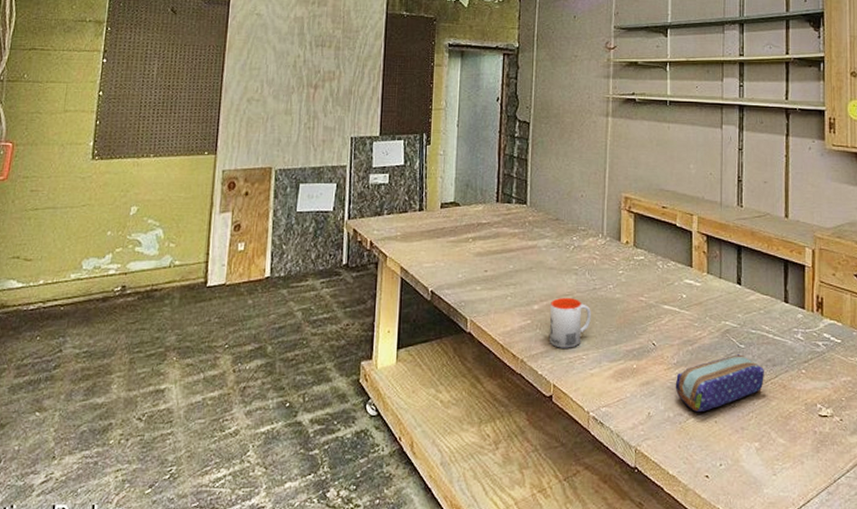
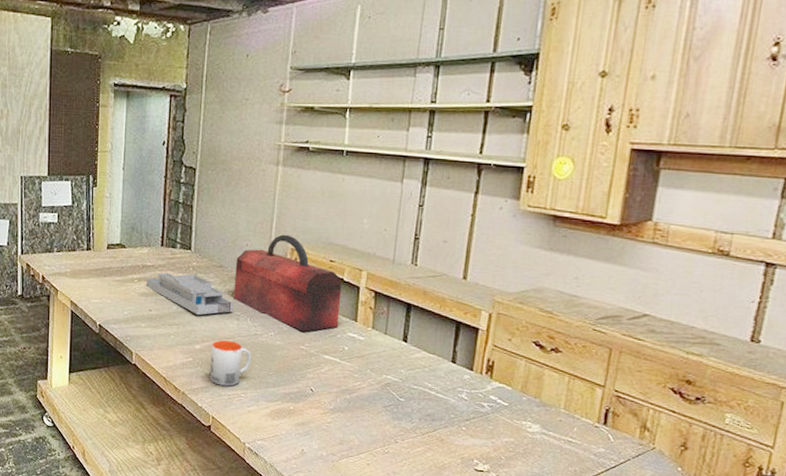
desk organizer: none [482,229,572,273] -> present [147,272,234,316]
toolbox: none [571,183,675,282] -> present [233,234,342,332]
pencil case: present [675,354,764,413] -> none [330,406,422,455]

